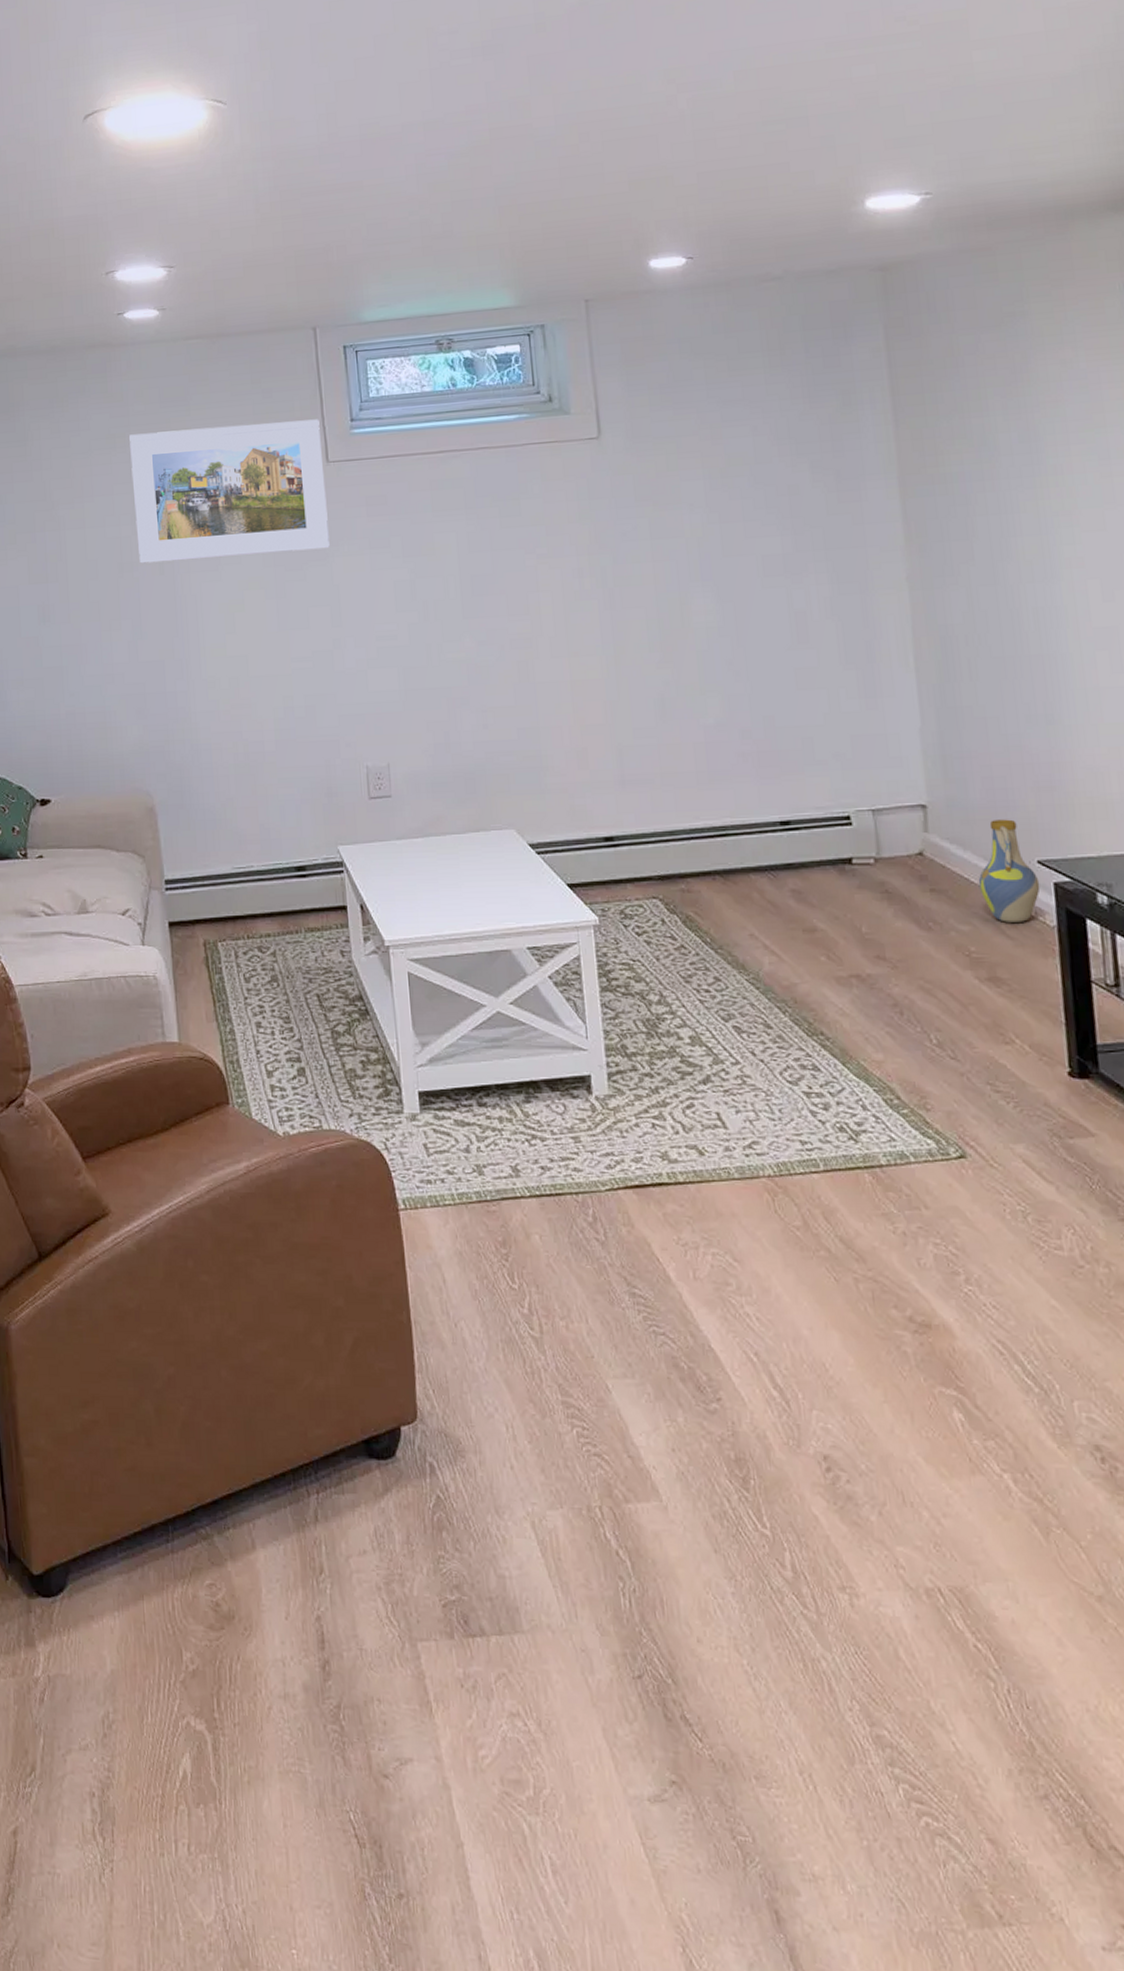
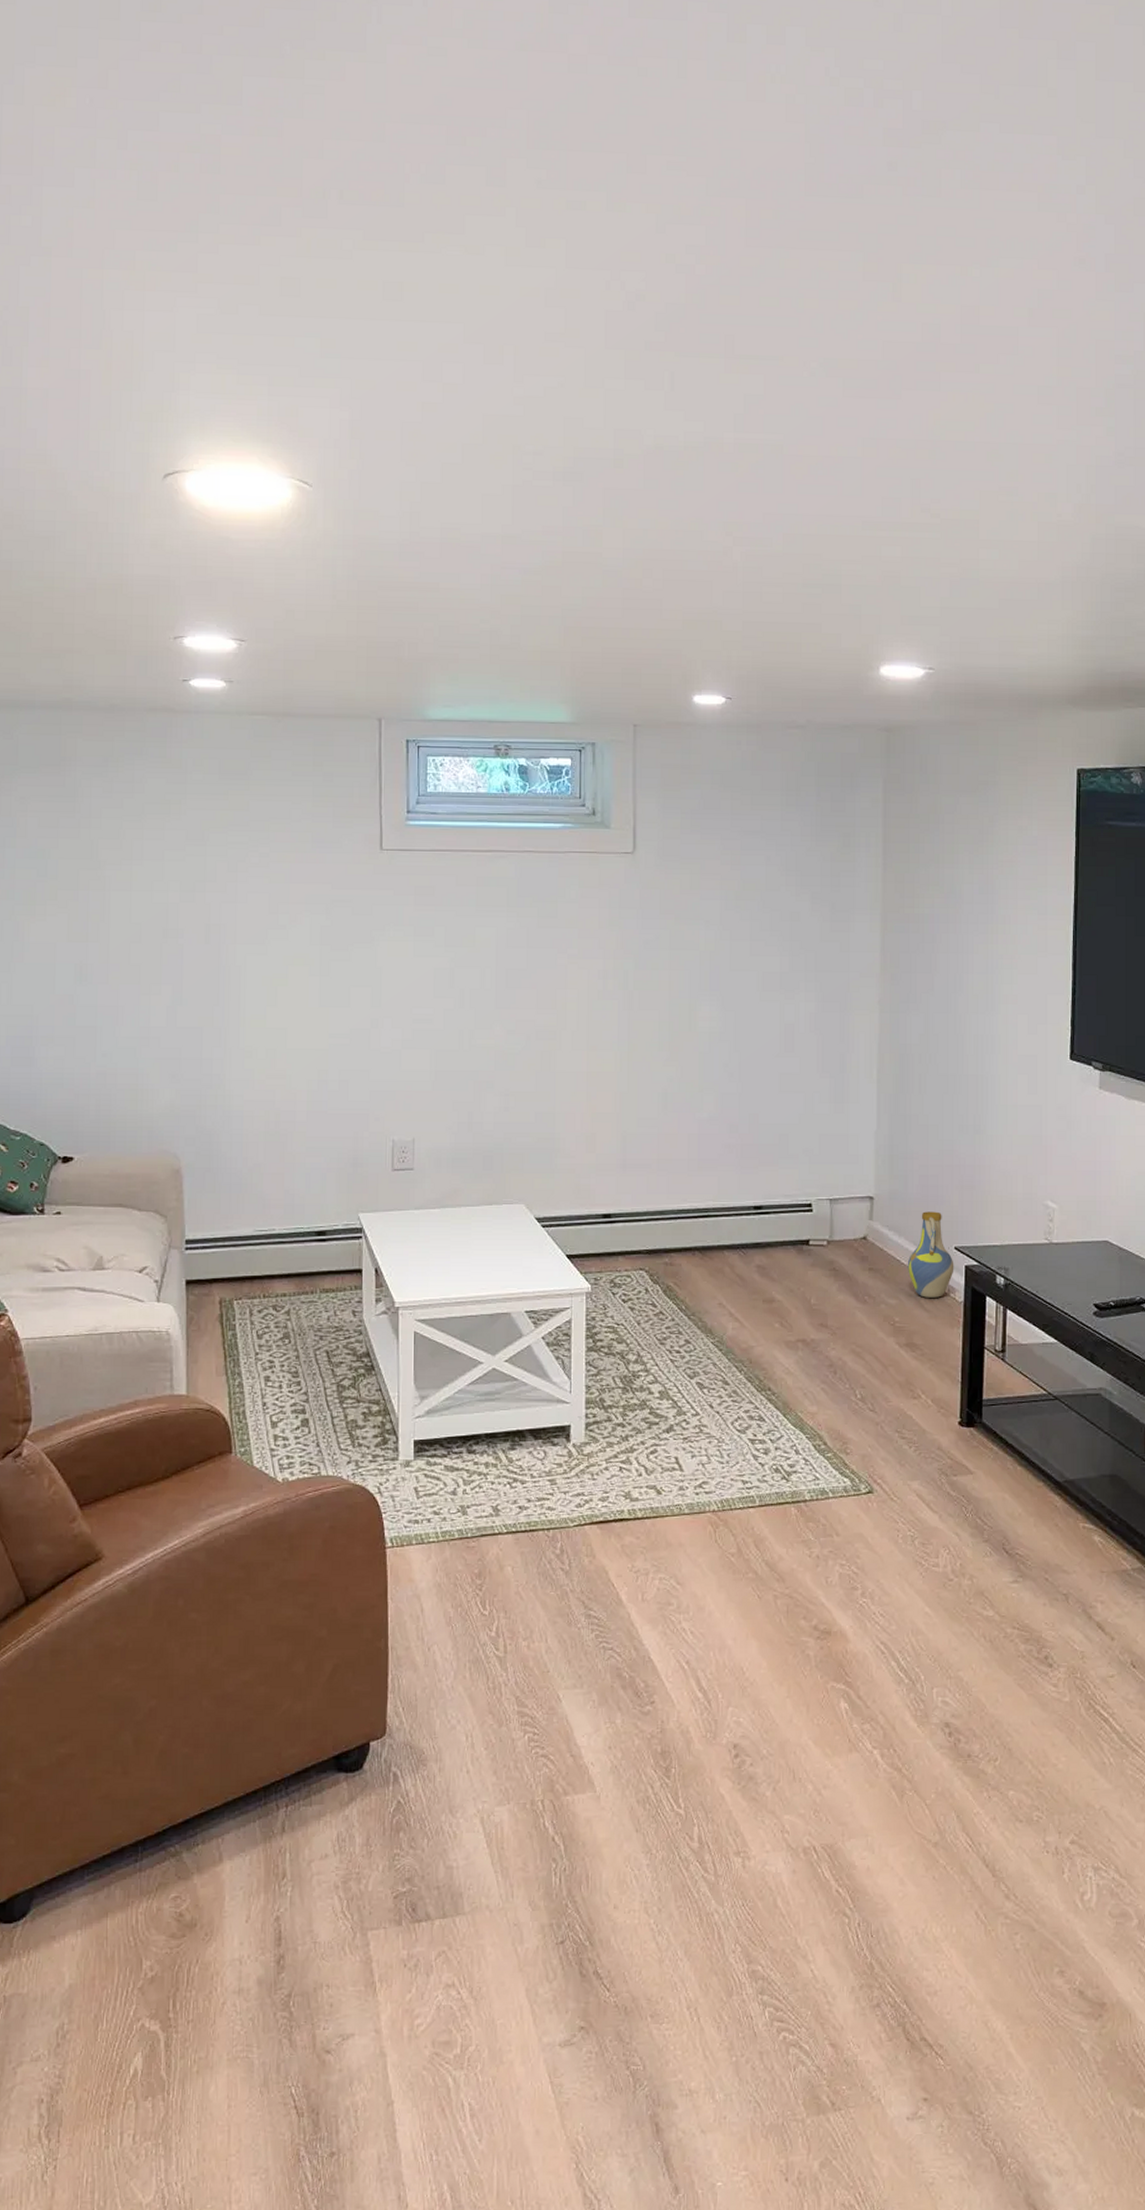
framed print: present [128,419,330,564] -> none [184,802,377,932]

